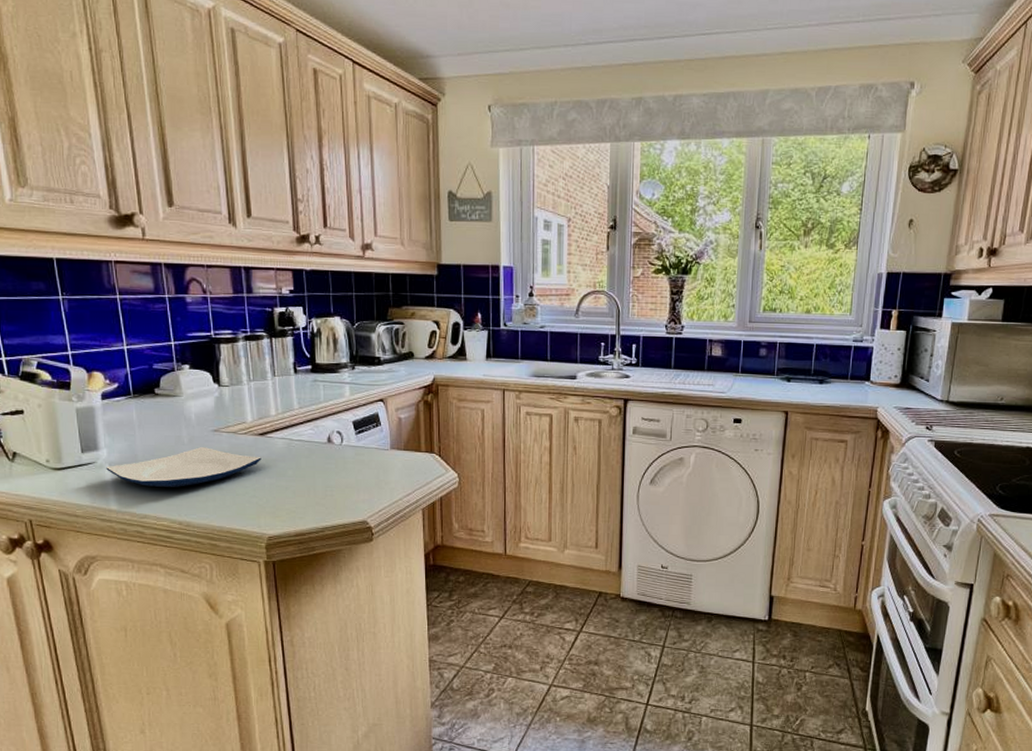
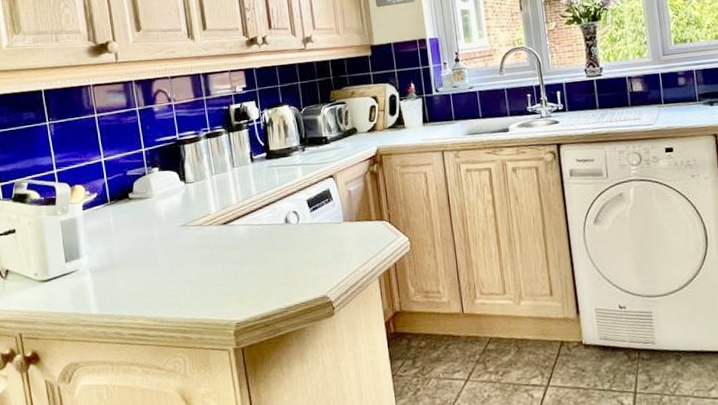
plate: present [106,447,261,487] -> none [87,242,226,287]

